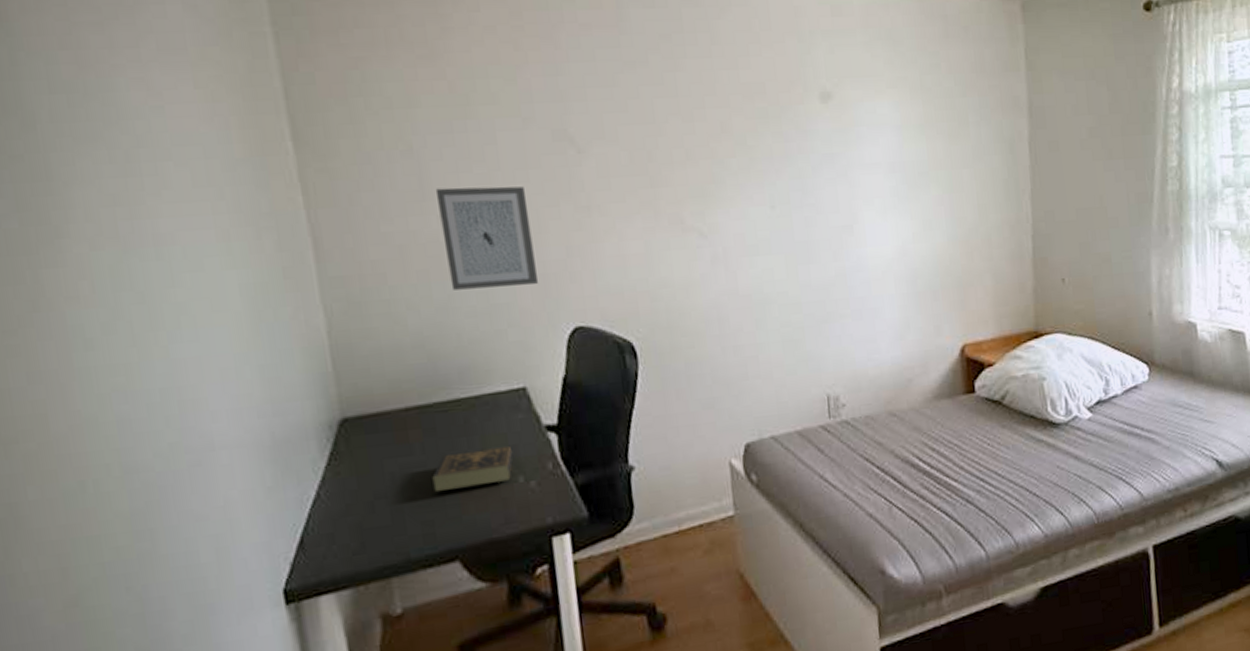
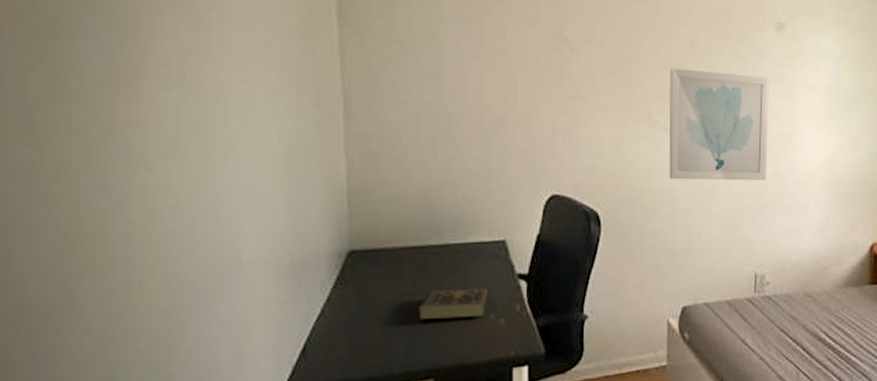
wall art: present [435,186,539,290] -> none [449,69,527,156]
wall art: none [699,158,829,294] -> present [669,68,769,181]

